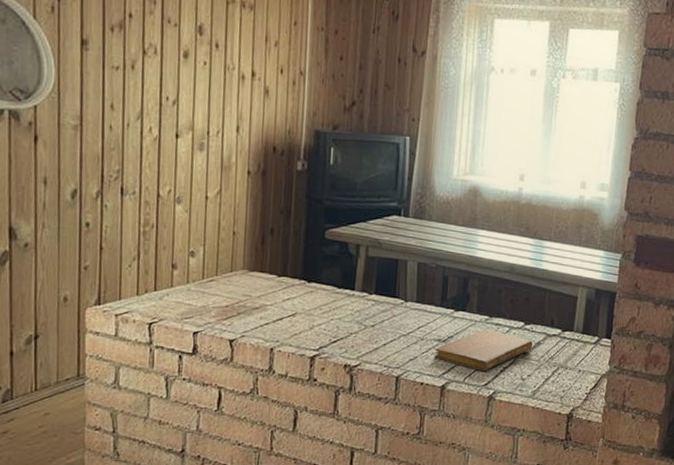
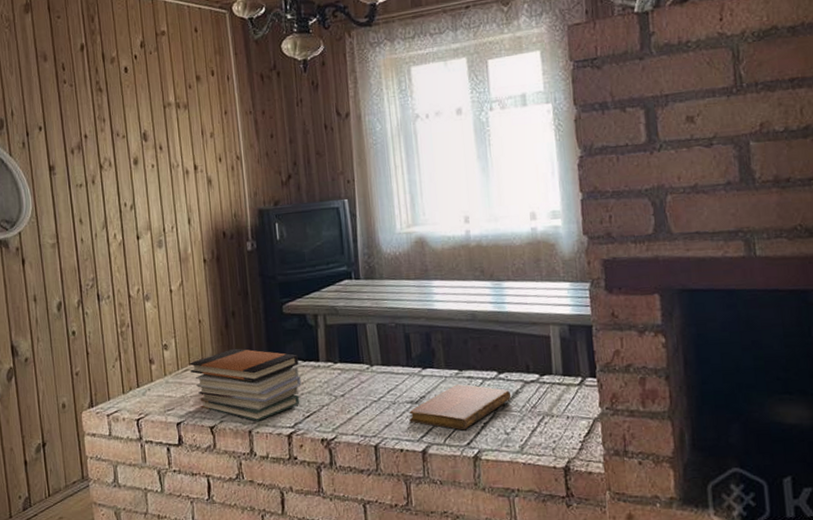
book stack: none [216,265,333,340] -> present [189,348,301,421]

